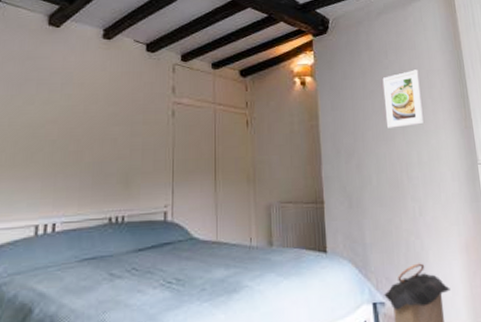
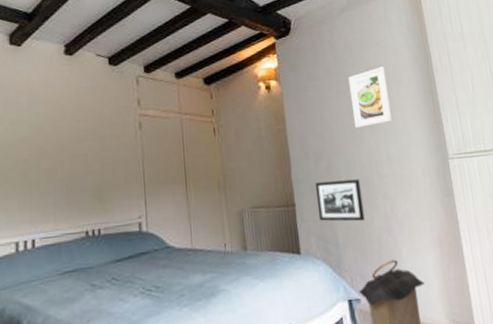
picture frame: none [344,179,393,223] -> present [315,179,365,222]

